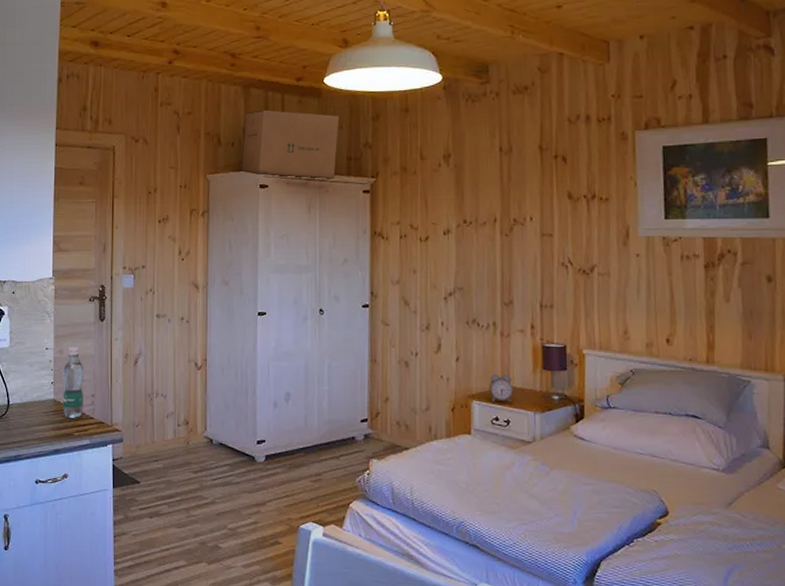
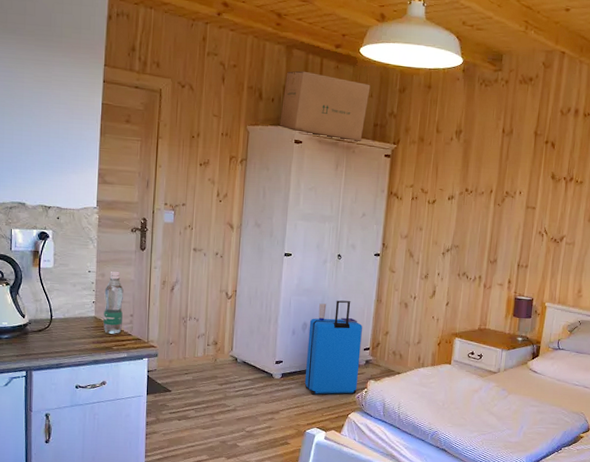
suitcase: none [292,363,358,481] -> present [304,300,362,395]
alarm clock: present [489,375,514,403] -> none [469,318,488,341]

